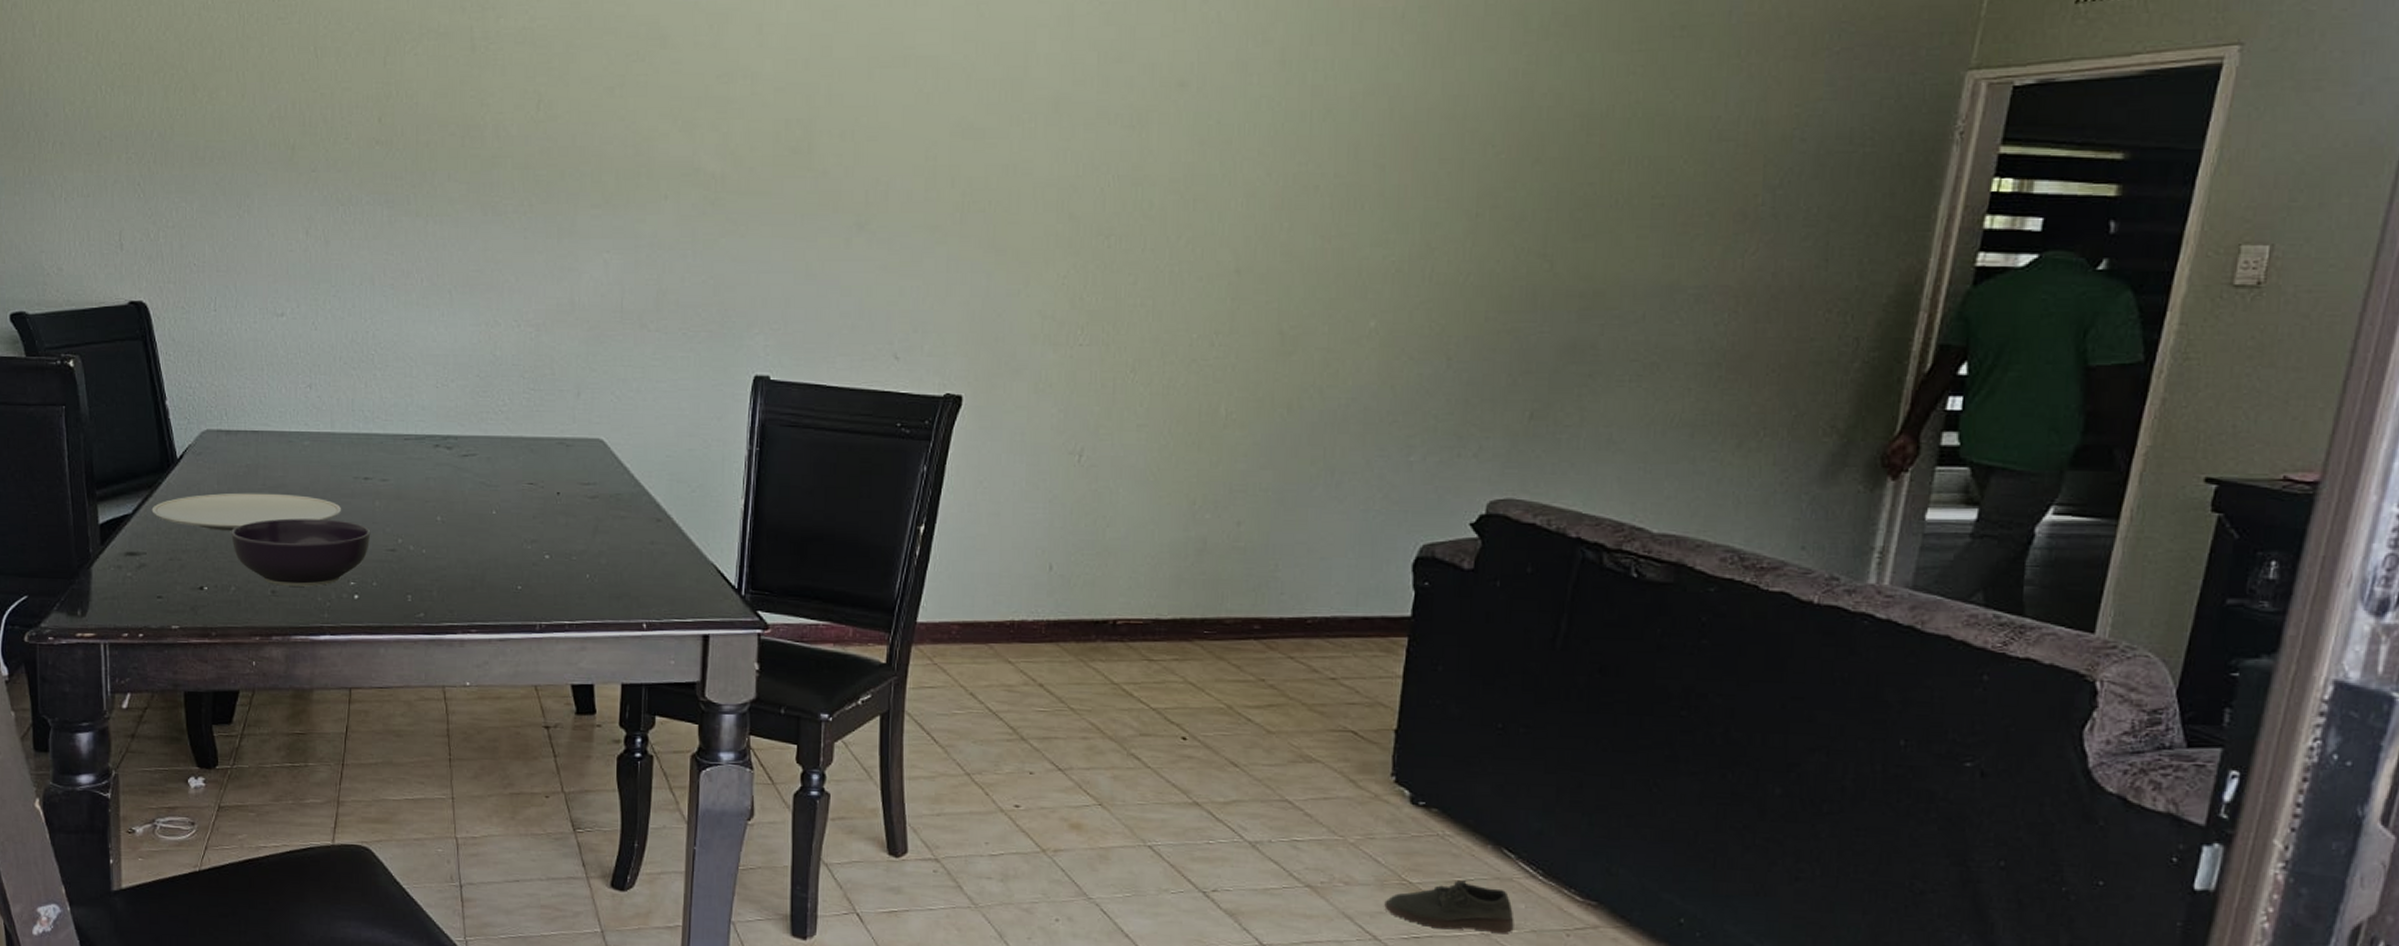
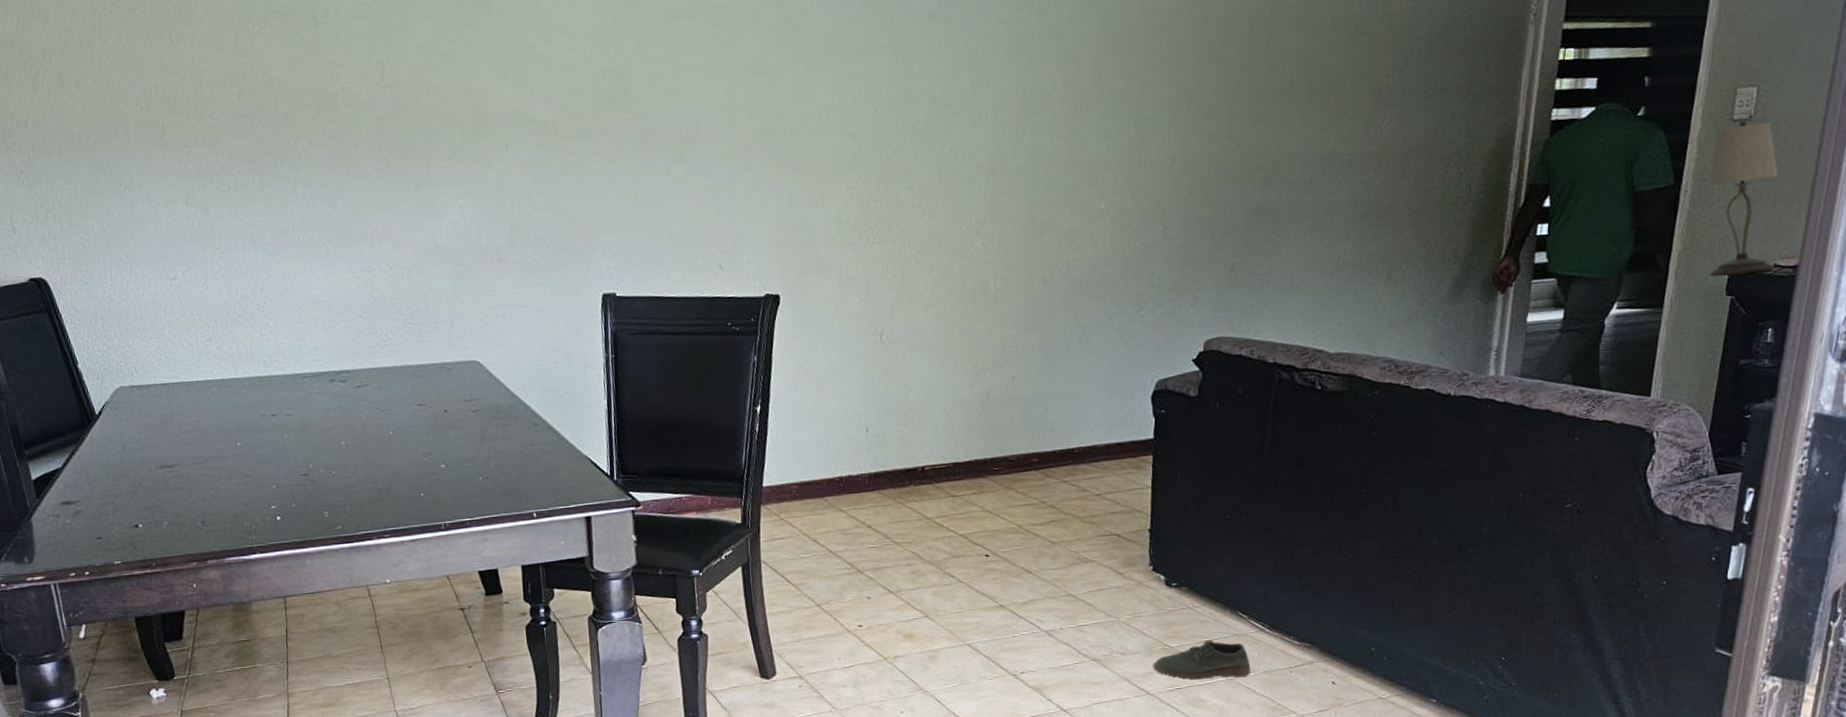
plate: present [151,492,342,531] -> none [79,436,255,475]
bowl: present [231,518,371,587] -> none [156,453,284,516]
table lamp: none [2188,286,2296,487] -> present [1708,120,1778,277]

